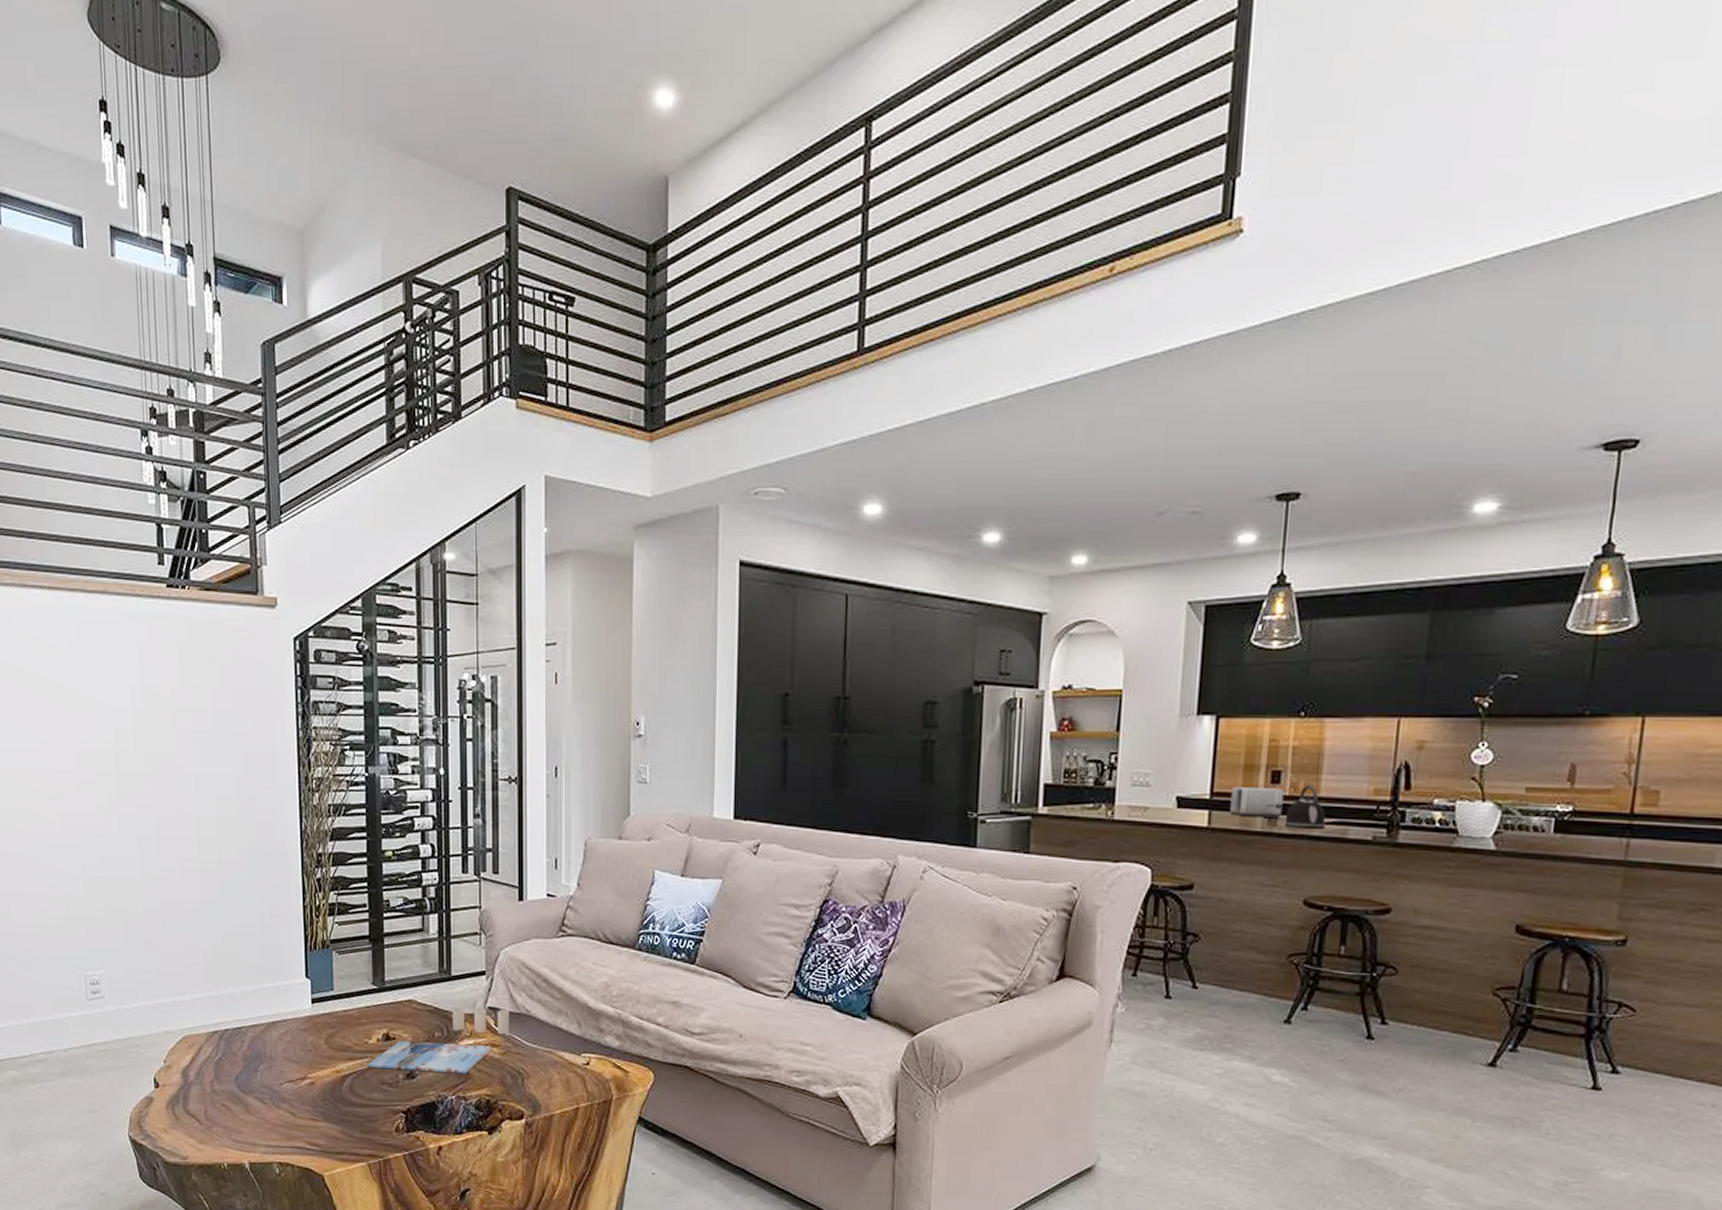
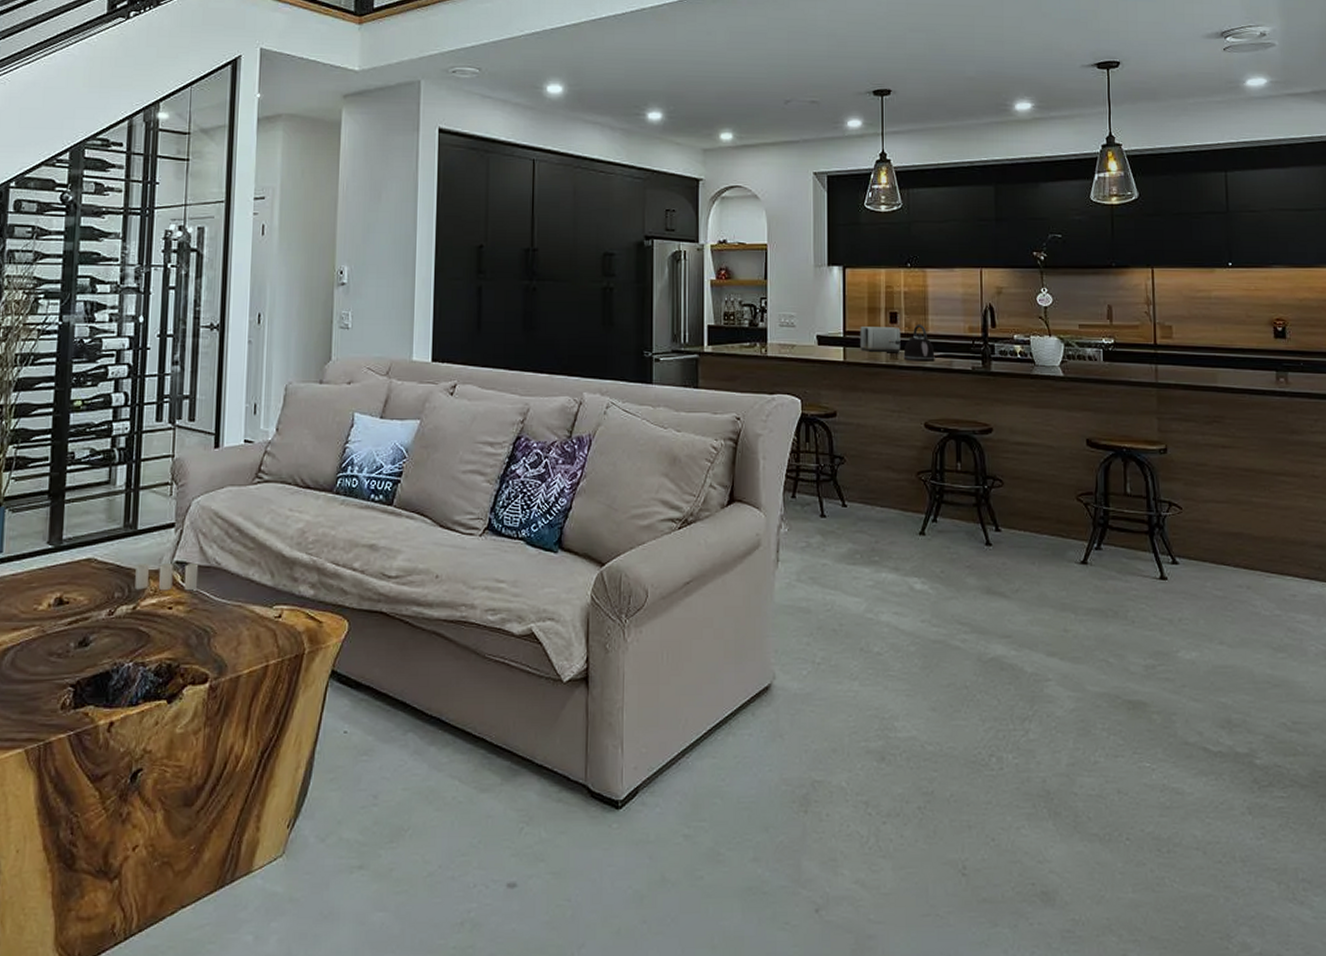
magazine: present [366,1041,492,1074] -> none [33,604,177,638]

